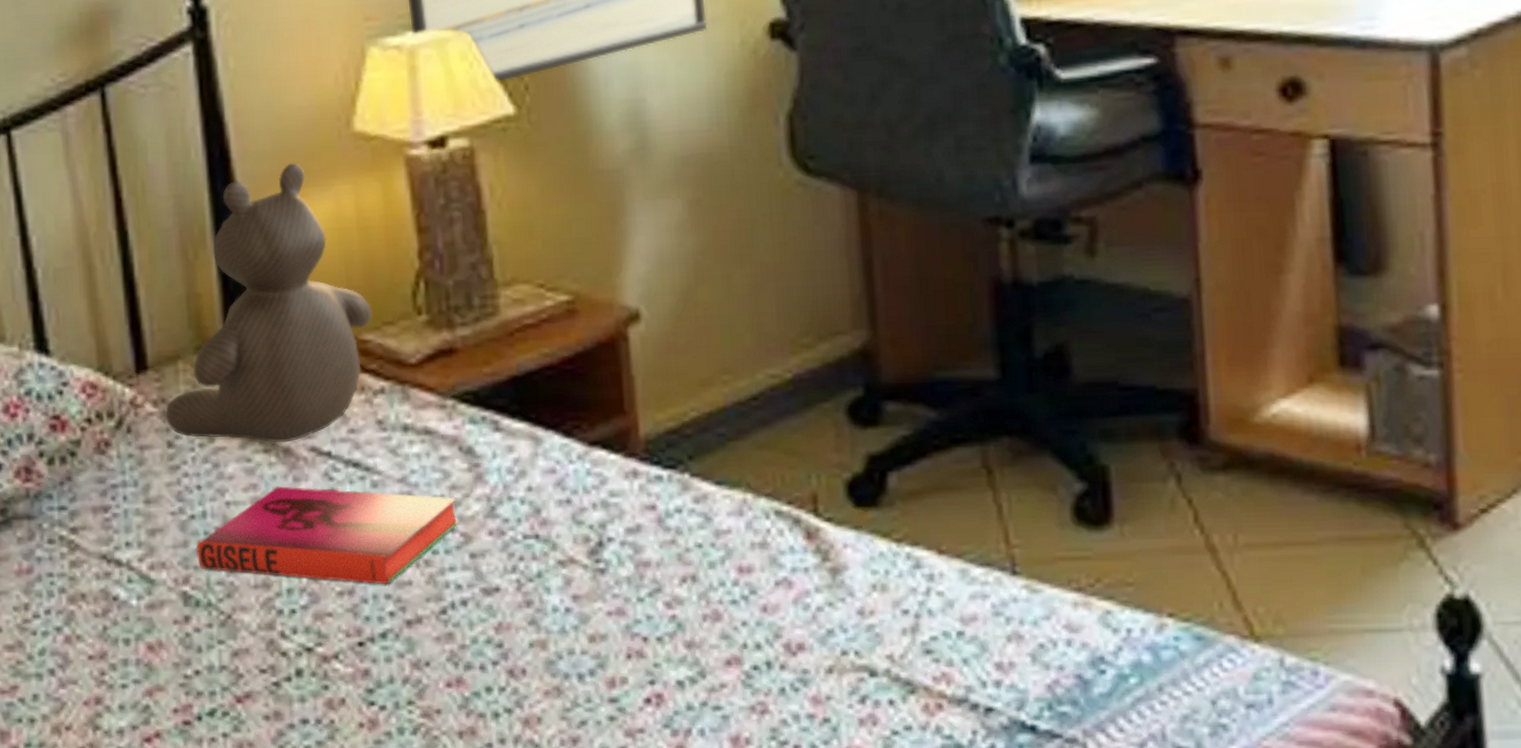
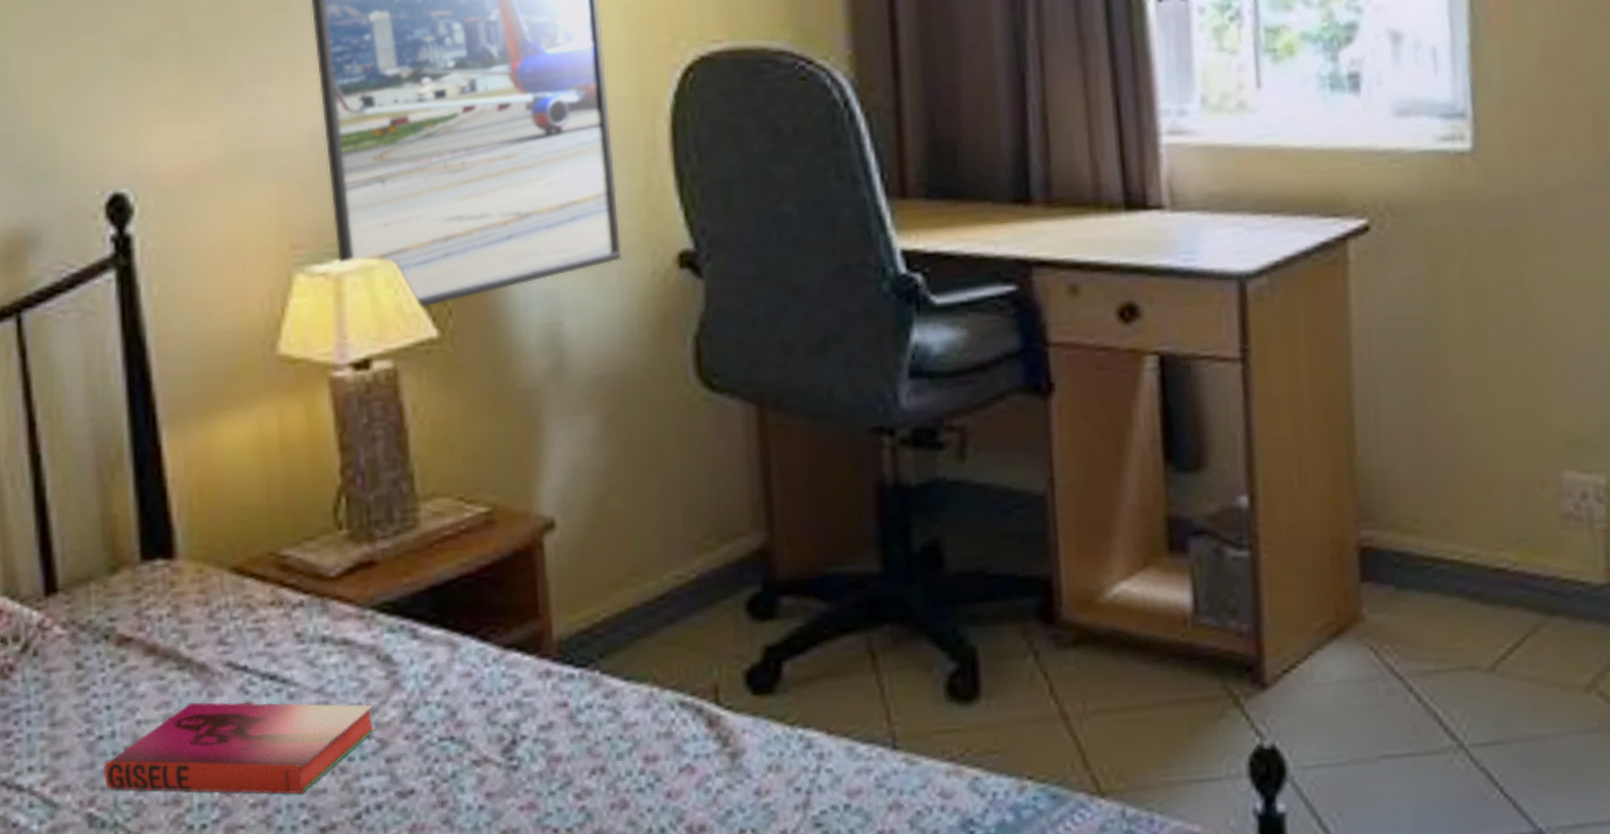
teddy bear: present [165,163,373,443] -> none [74,386,294,660]

